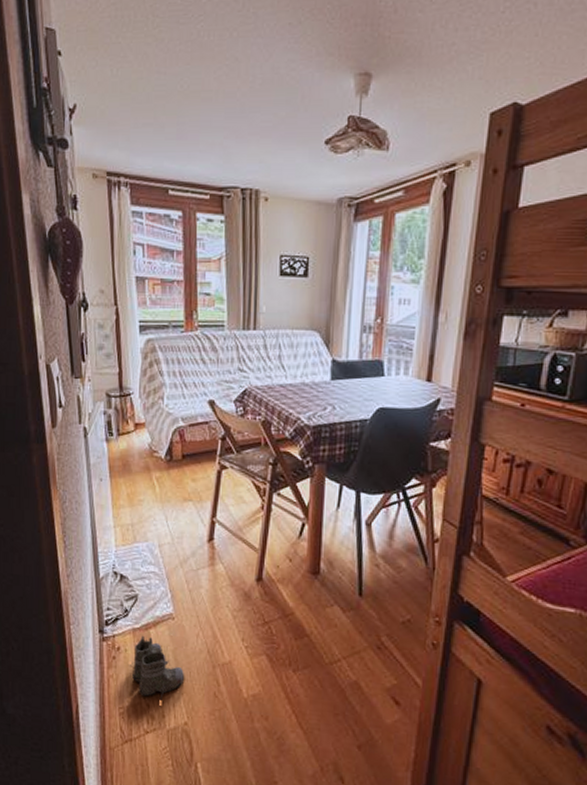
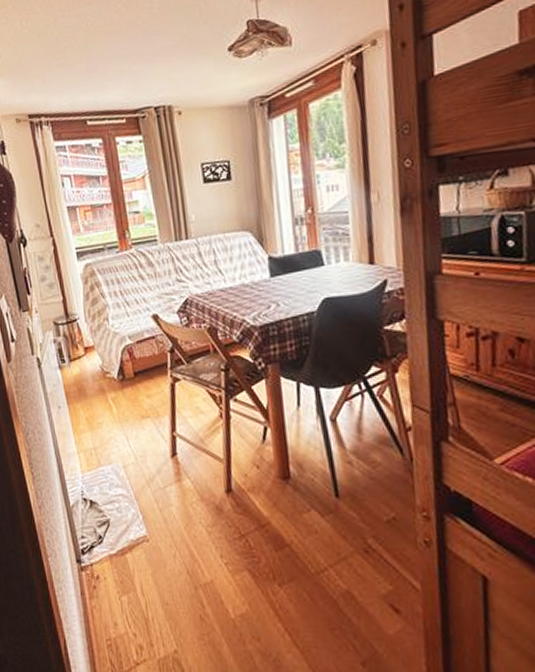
boots: present [131,635,185,700] -> none [113,561,168,628]

